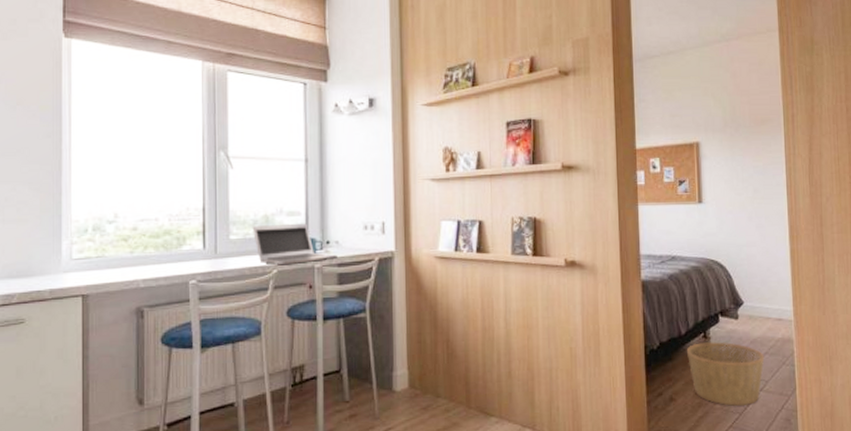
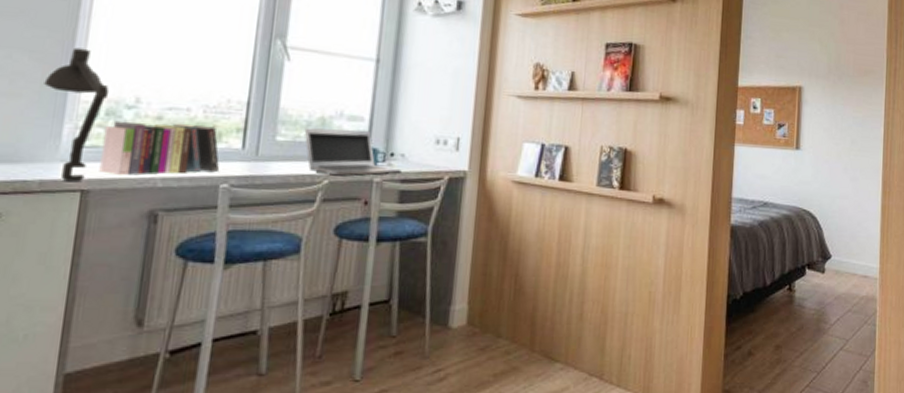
desk lamp: none [43,176,93,289] -> present [44,47,110,182]
books: none [93,231,188,281] -> present [99,120,220,176]
basket: present [686,341,765,406] -> none [769,295,847,364]

